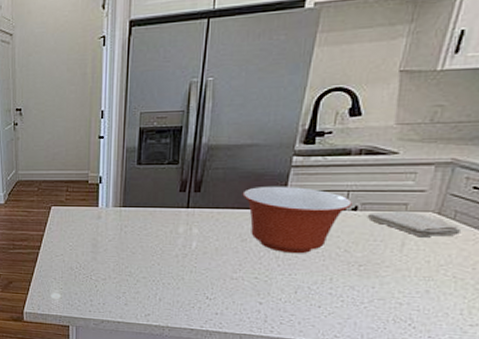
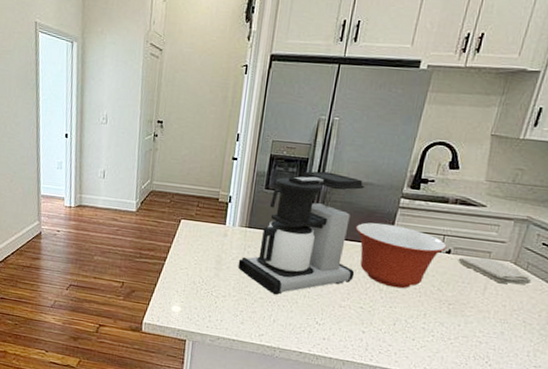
coffee maker: none [115,138,250,274] -> present [238,171,365,295]

